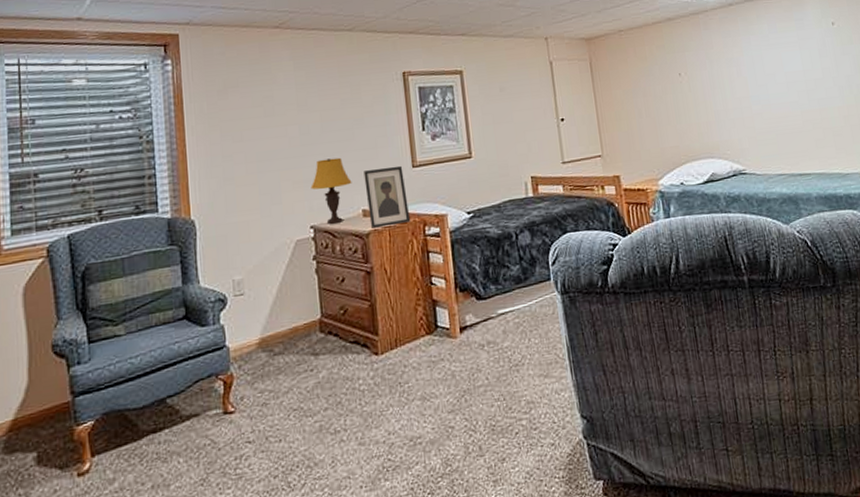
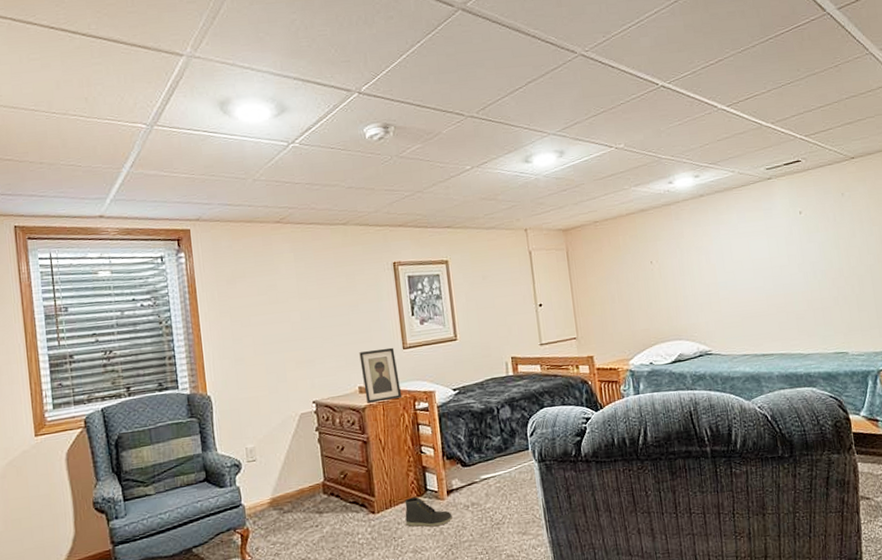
table lamp: present [310,157,352,225] -> none [312,340,349,400]
sneaker: none [412,335,466,370] -> present [404,497,452,527]

